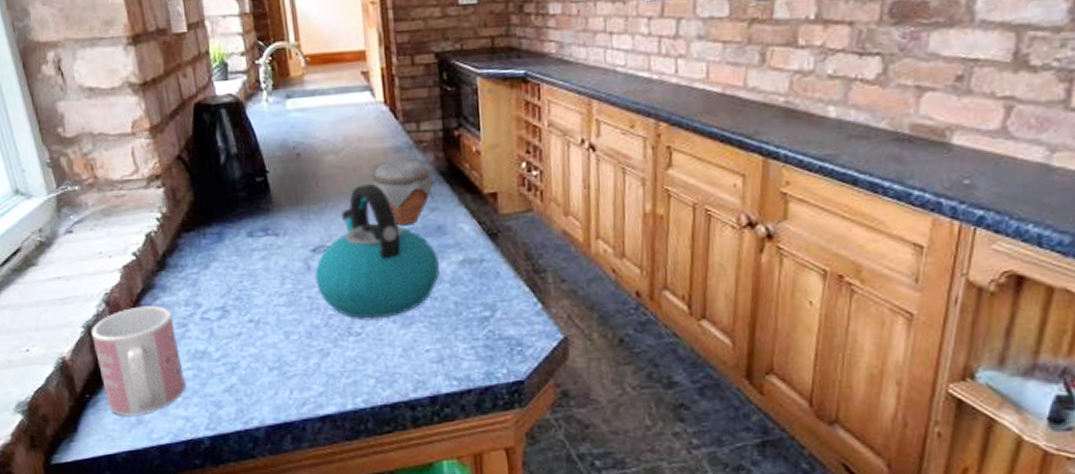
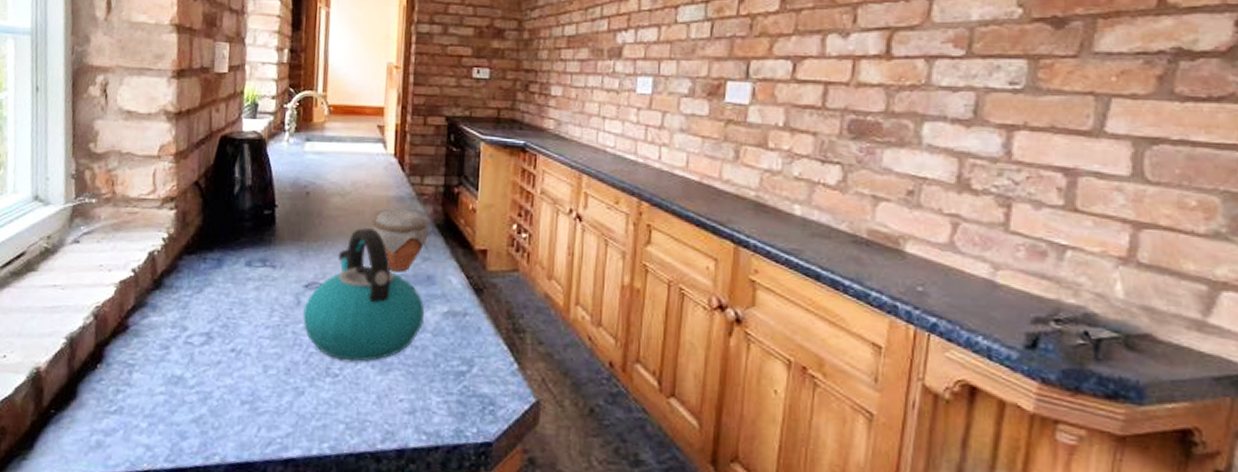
mug: present [91,306,186,416] -> none [71,323,157,439]

